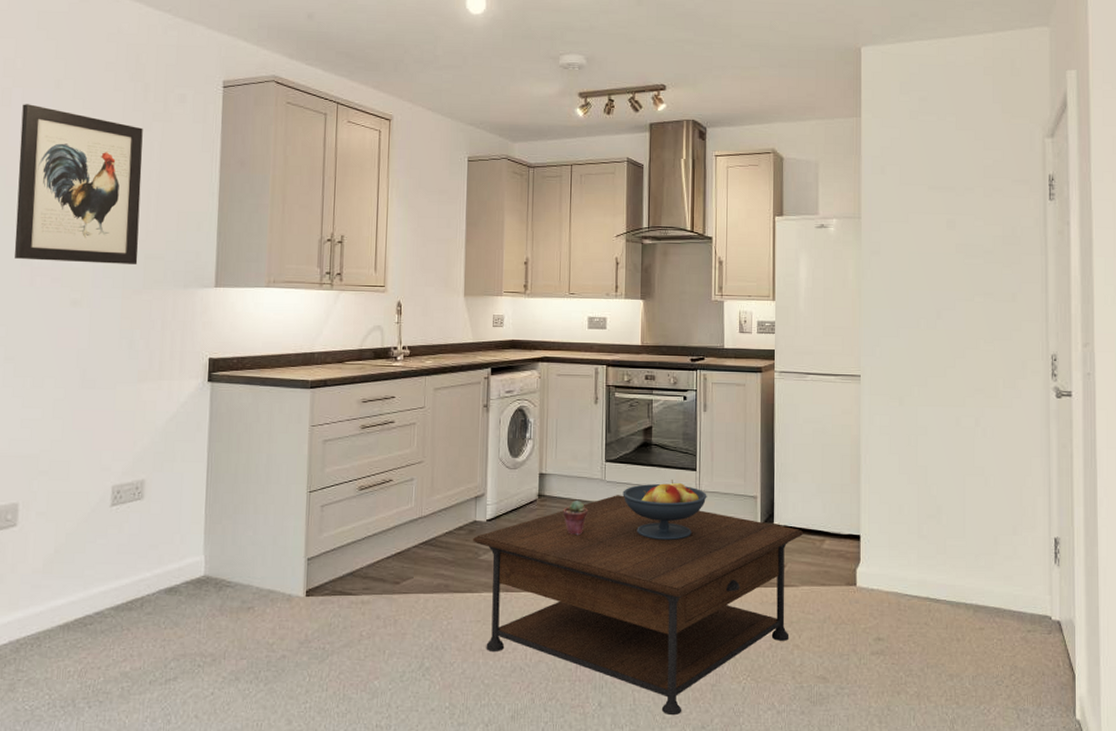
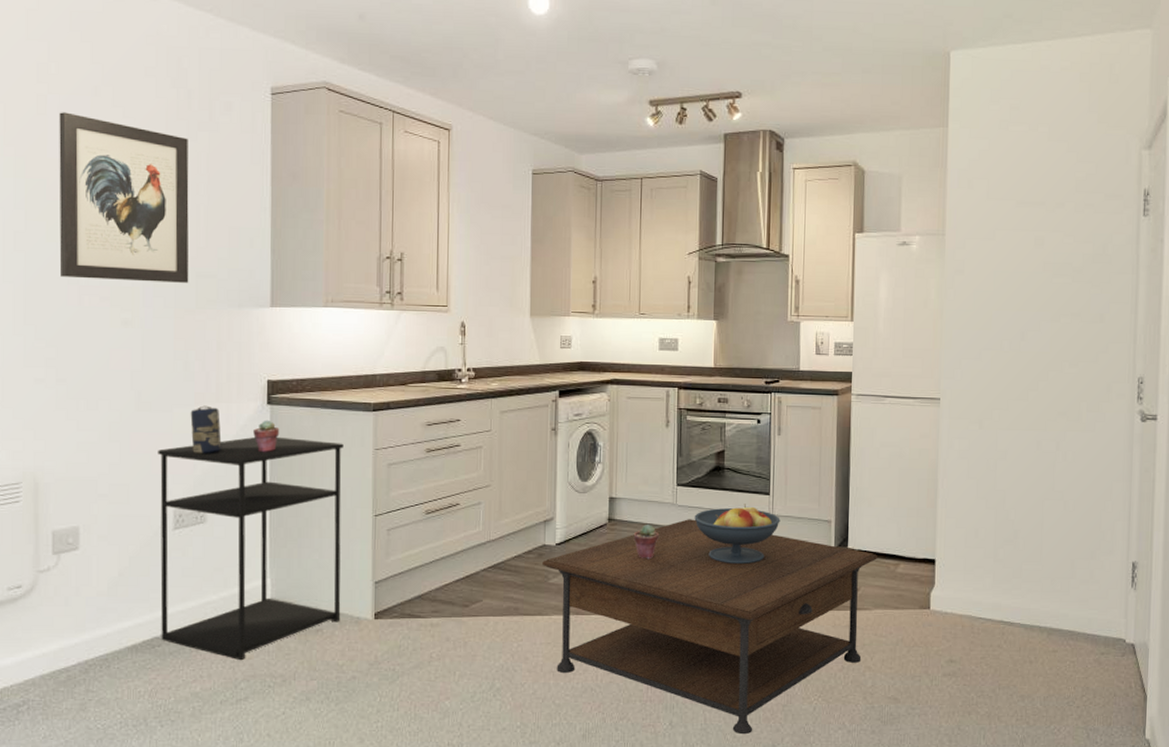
shelving unit: none [93,413,281,640] -> present [158,436,344,661]
candle: none [132,383,162,431] -> present [190,405,222,454]
potted succulent: none [193,397,219,428] -> present [253,420,280,452]

